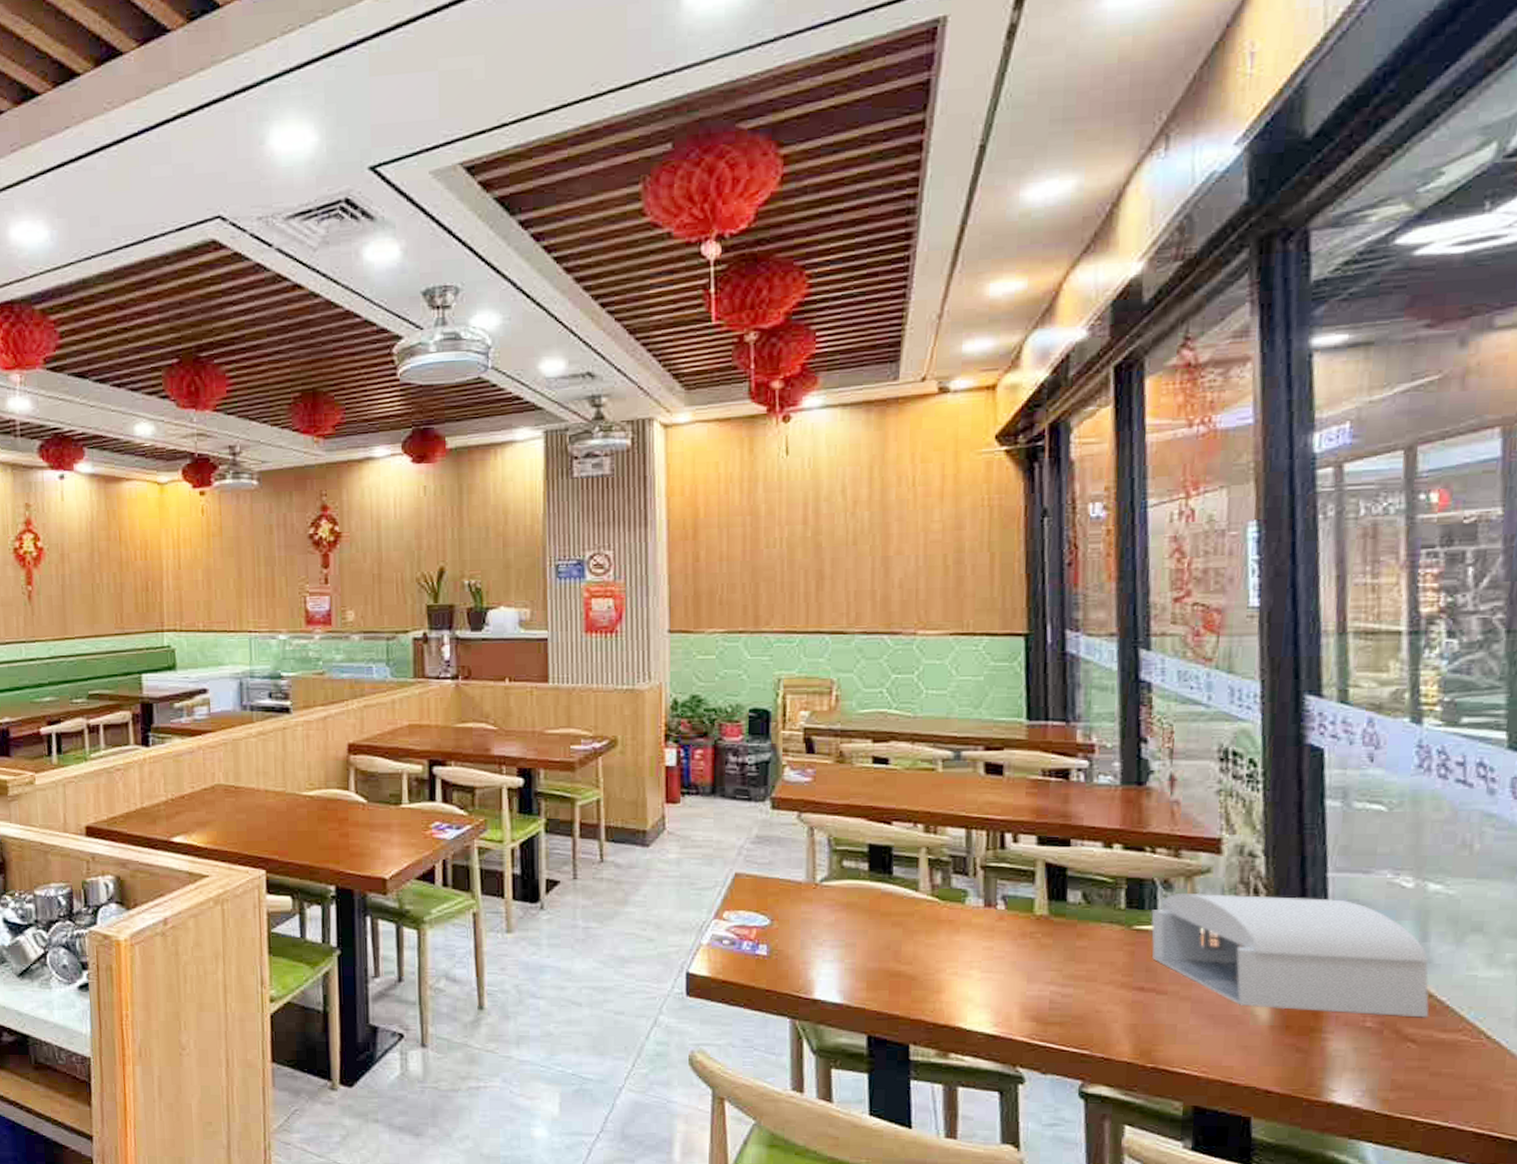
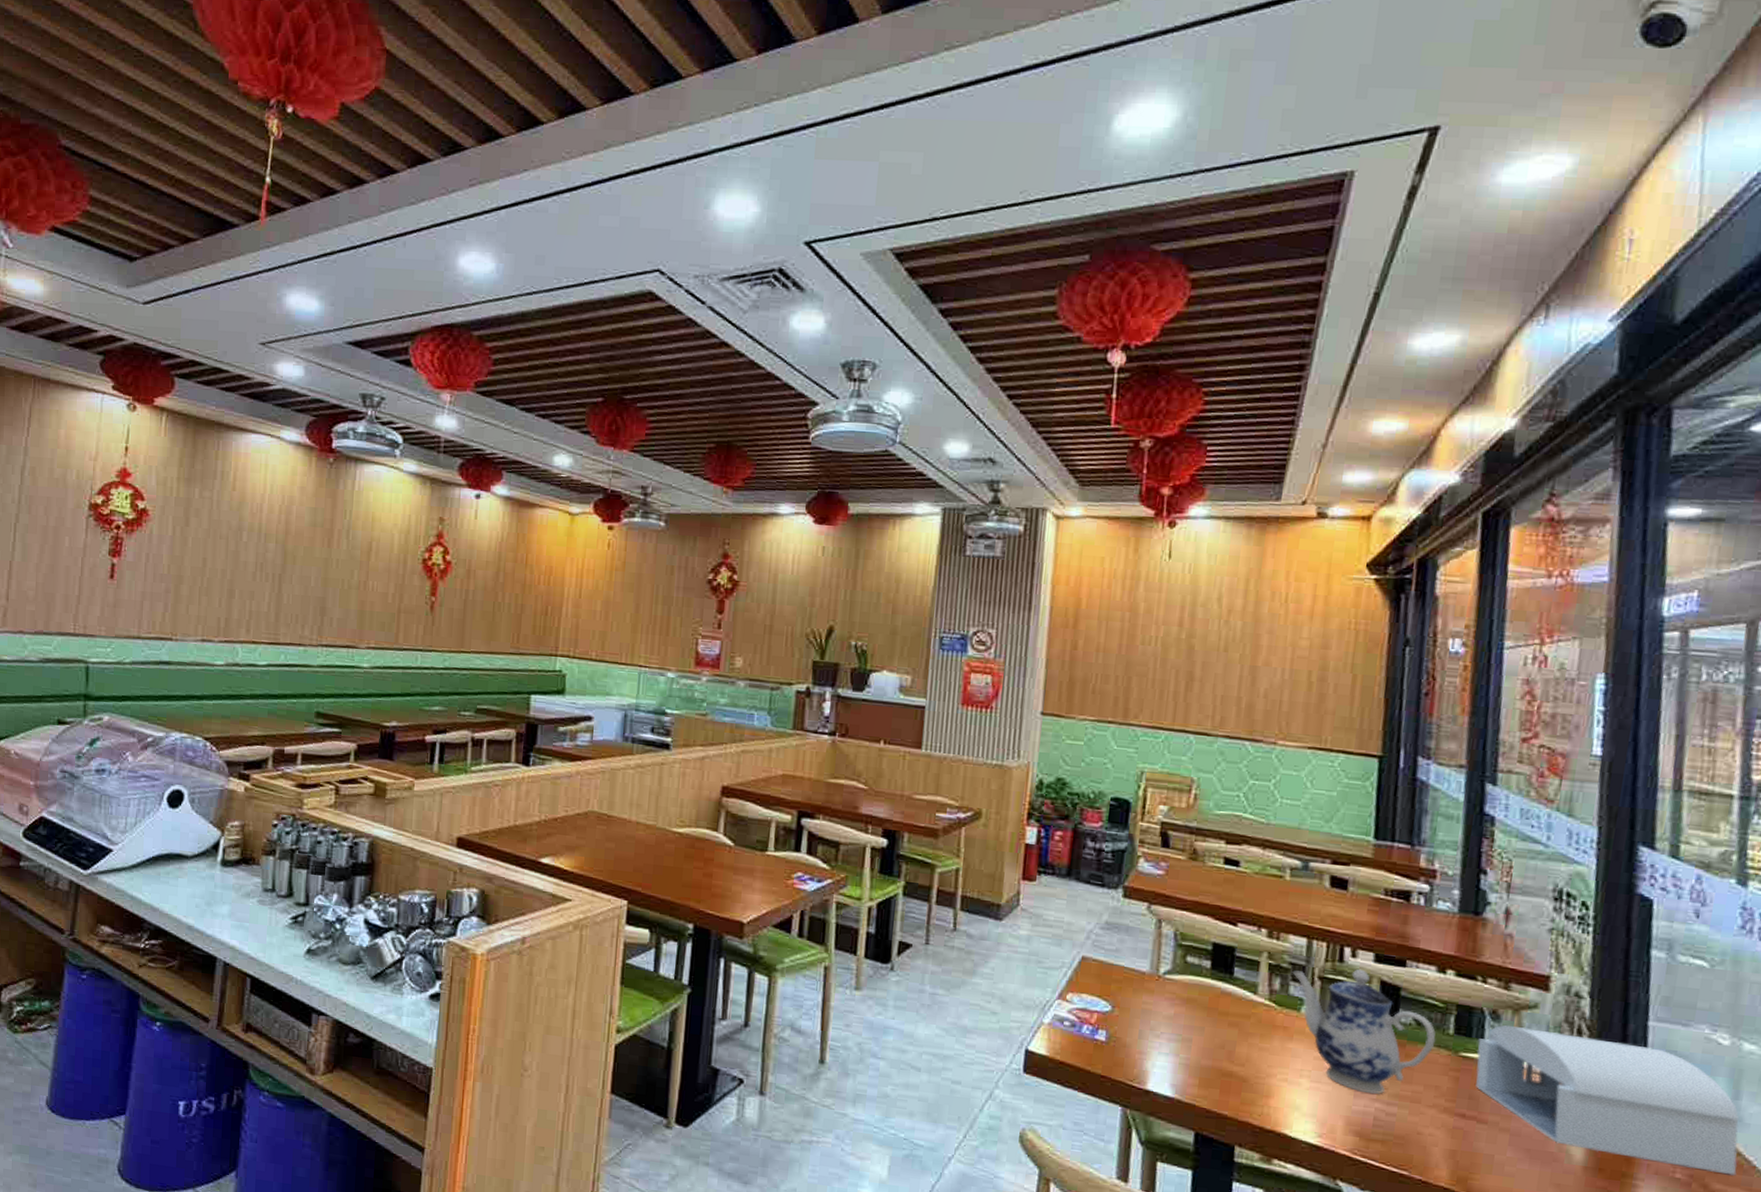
teapot: none [953,853,1108,978] -> present [1292,968,1436,1094]

